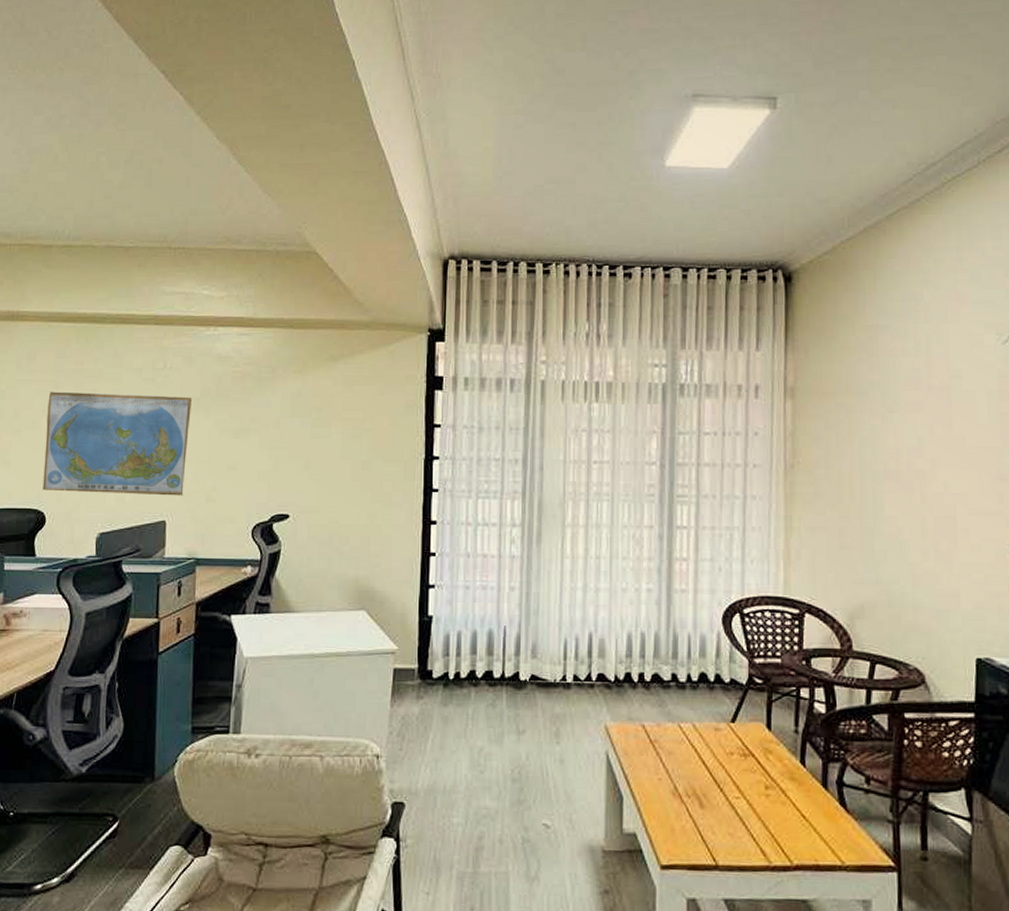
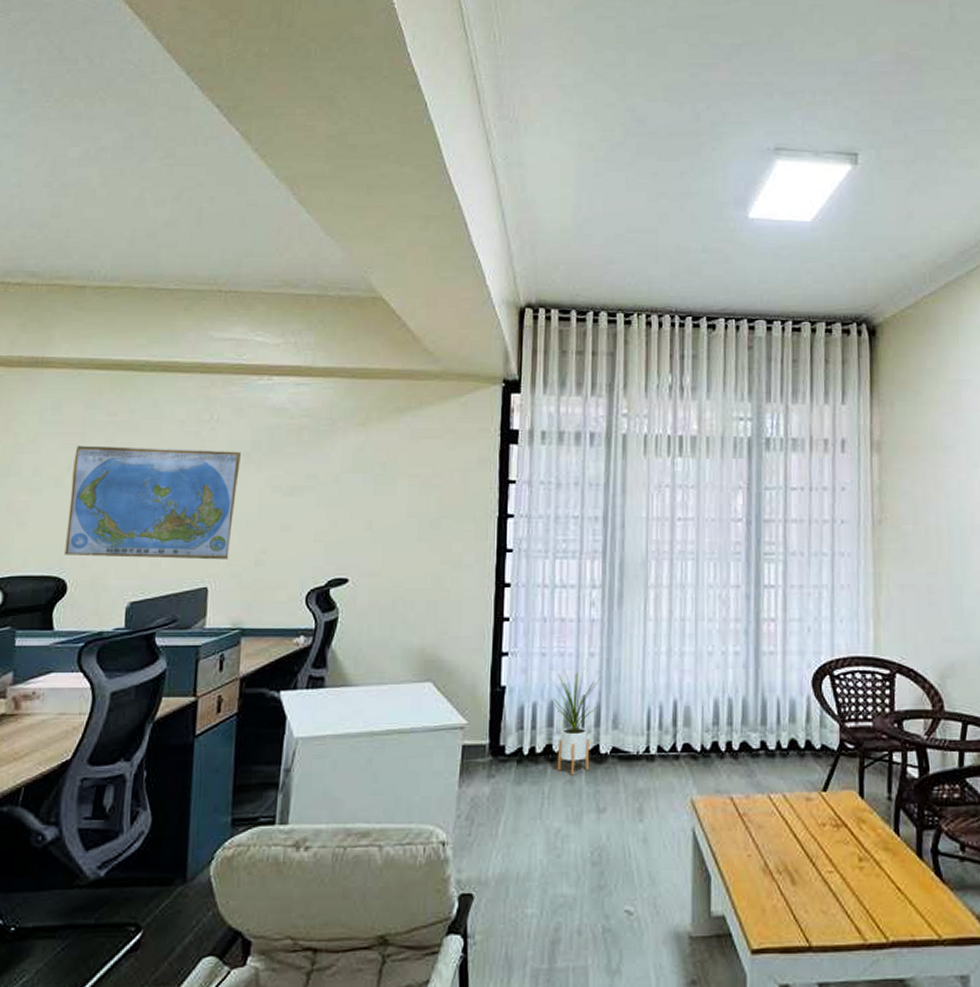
house plant: none [474,600,521,700] -> present [550,667,601,776]

